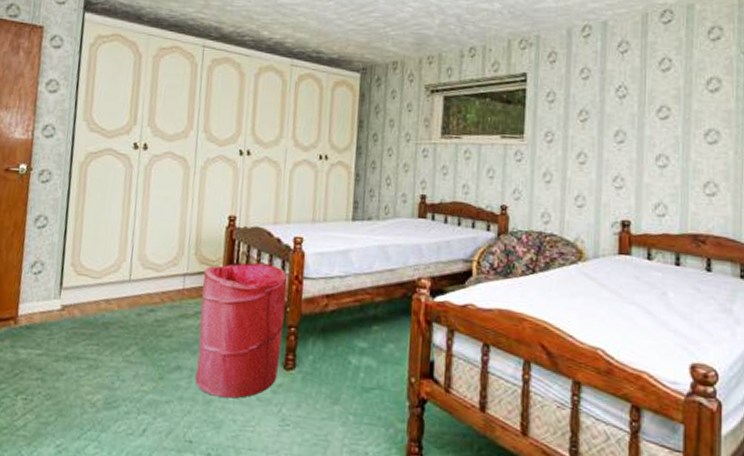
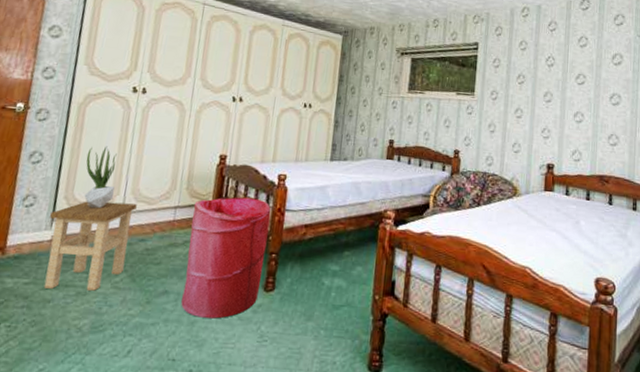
stool: none [56,268,144,364] -> present [44,201,137,291]
potted plant: none [90,208,121,276] -> present [84,146,117,209]

